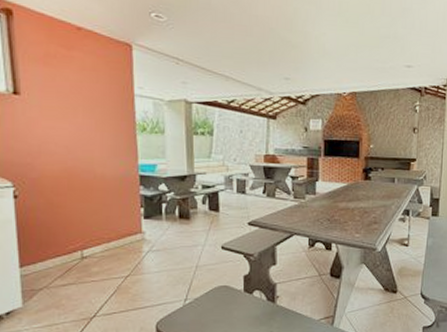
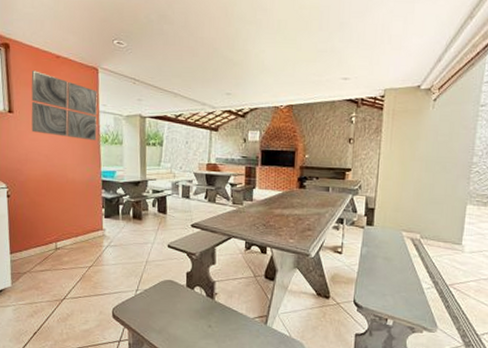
wall art: none [43,43,132,129] -> present [31,70,98,141]

